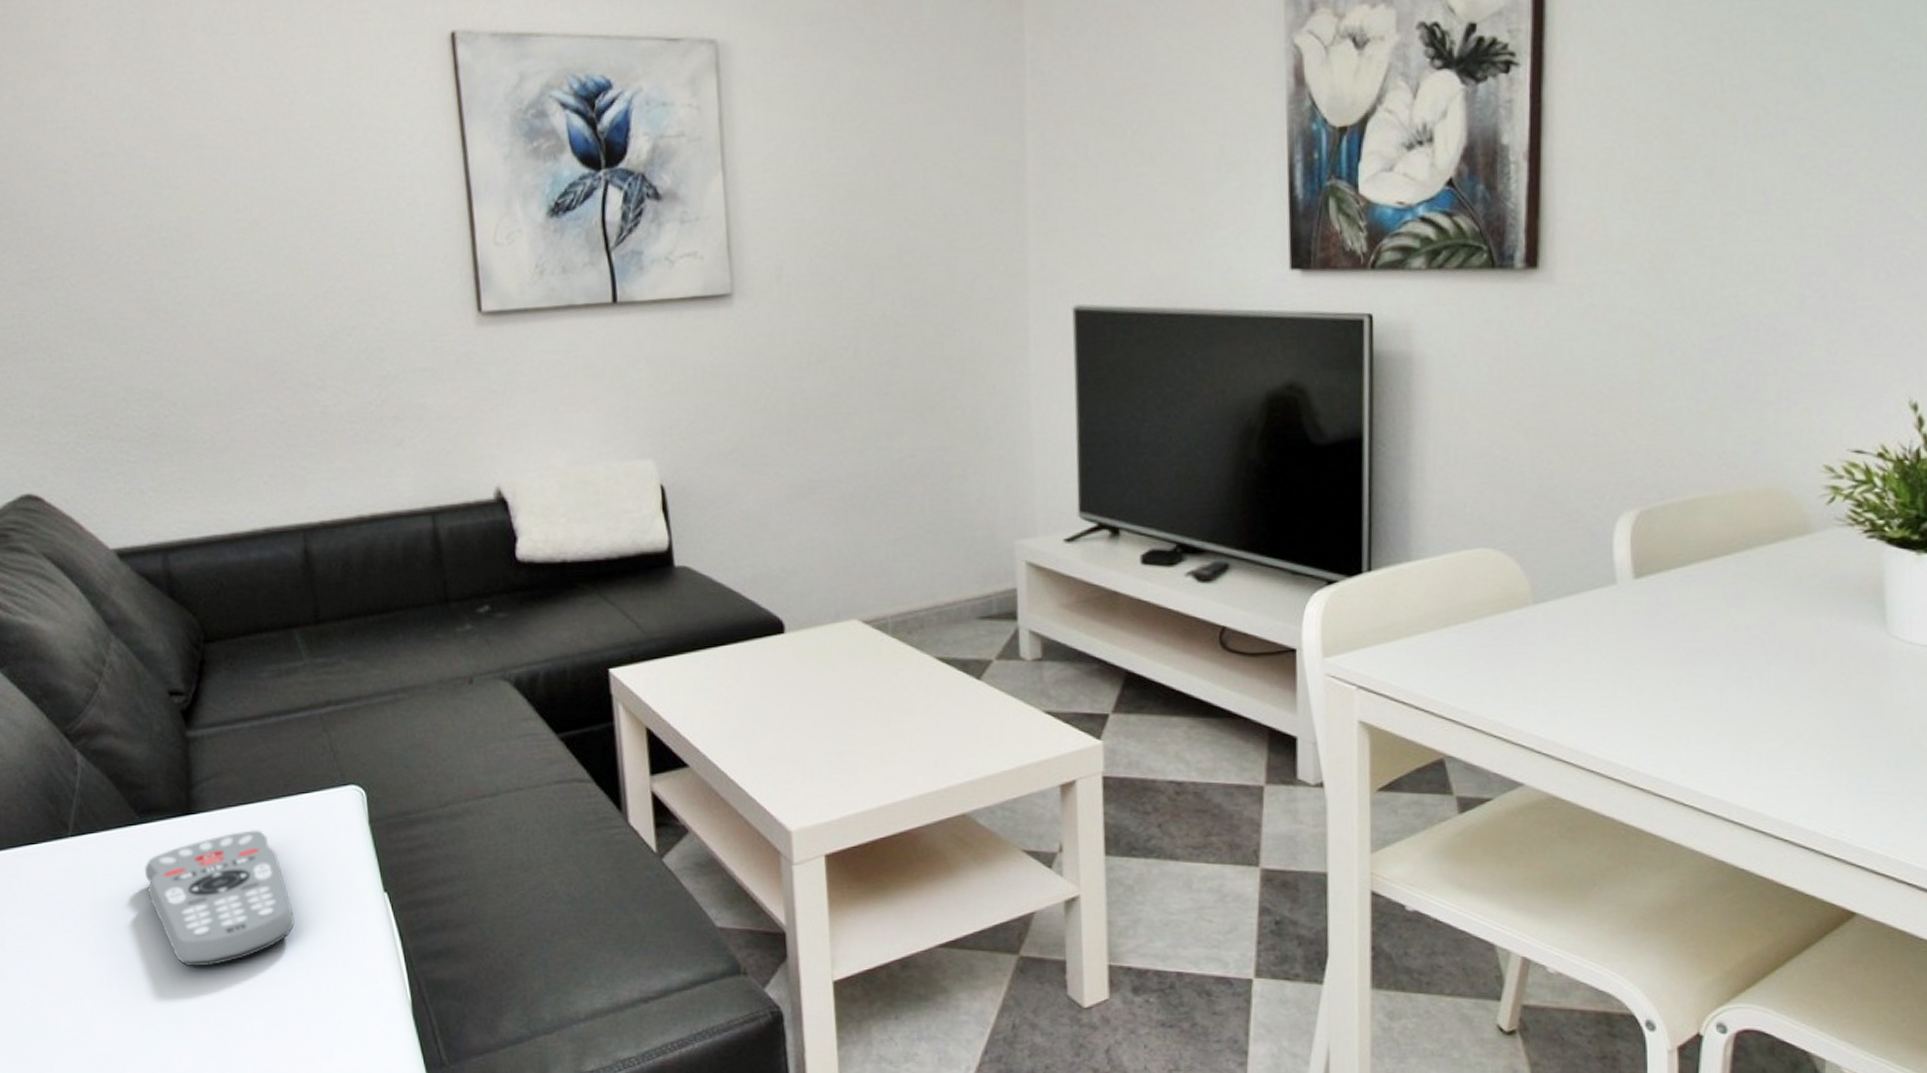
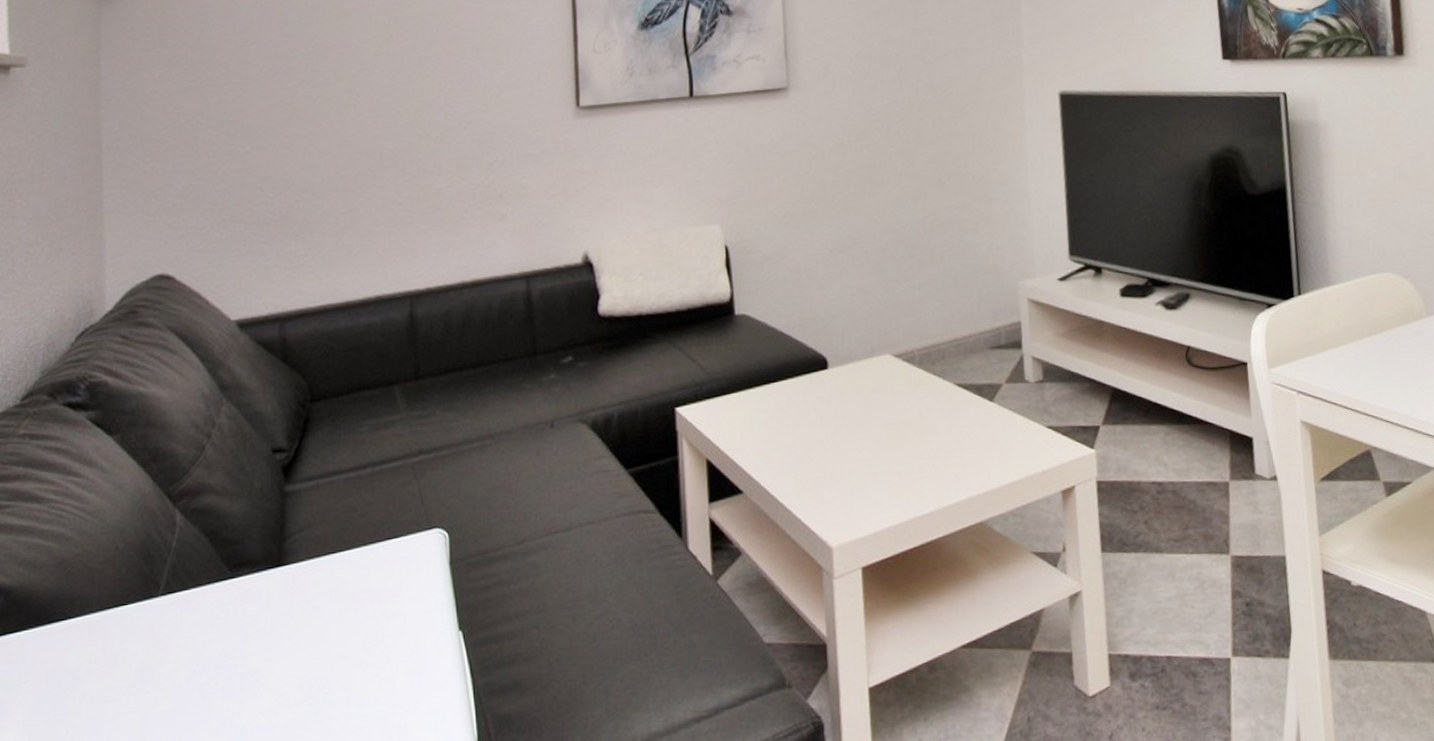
remote control: present [144,830,295,967] -> none [229,577,371,720]

